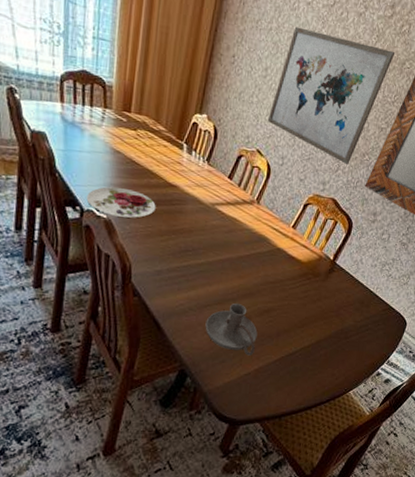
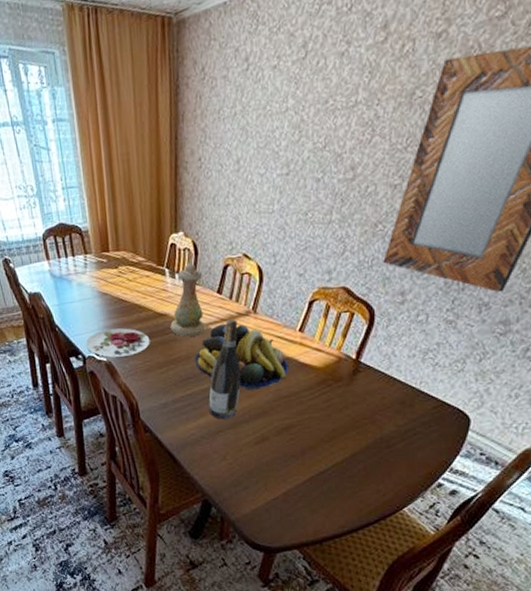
vase: none [178,144,218,213] -> present [170,262,206,337]
fruit bowl: none [196,206,279,272] -> present [194,323,289,390]
wine bottle: none [201,203,242,295] -> present [209,318,242,419]
candle holder: present [205,303,258,356] -> none [220,425,279,479]
wall art: present [267,26,395,164] -> none [249,83,399,243]

